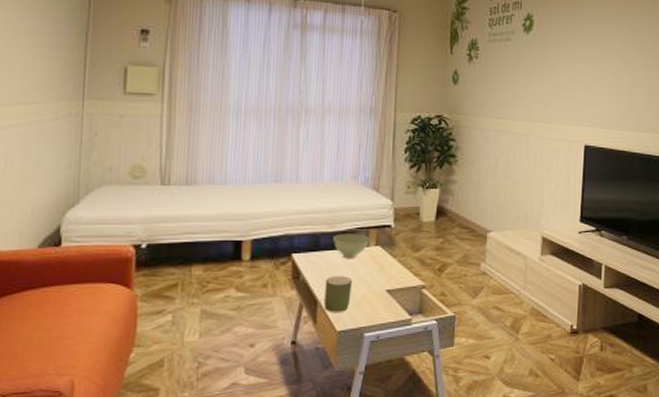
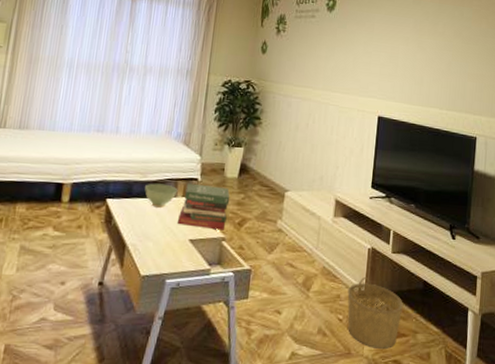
mug: present [324,276,352,313] -> none [131,223,159,259]
books: none [373,230,428,278] -> present [178,183,230,231]
basket: none [559,314,617,385] -> present [347,276,403,349]

